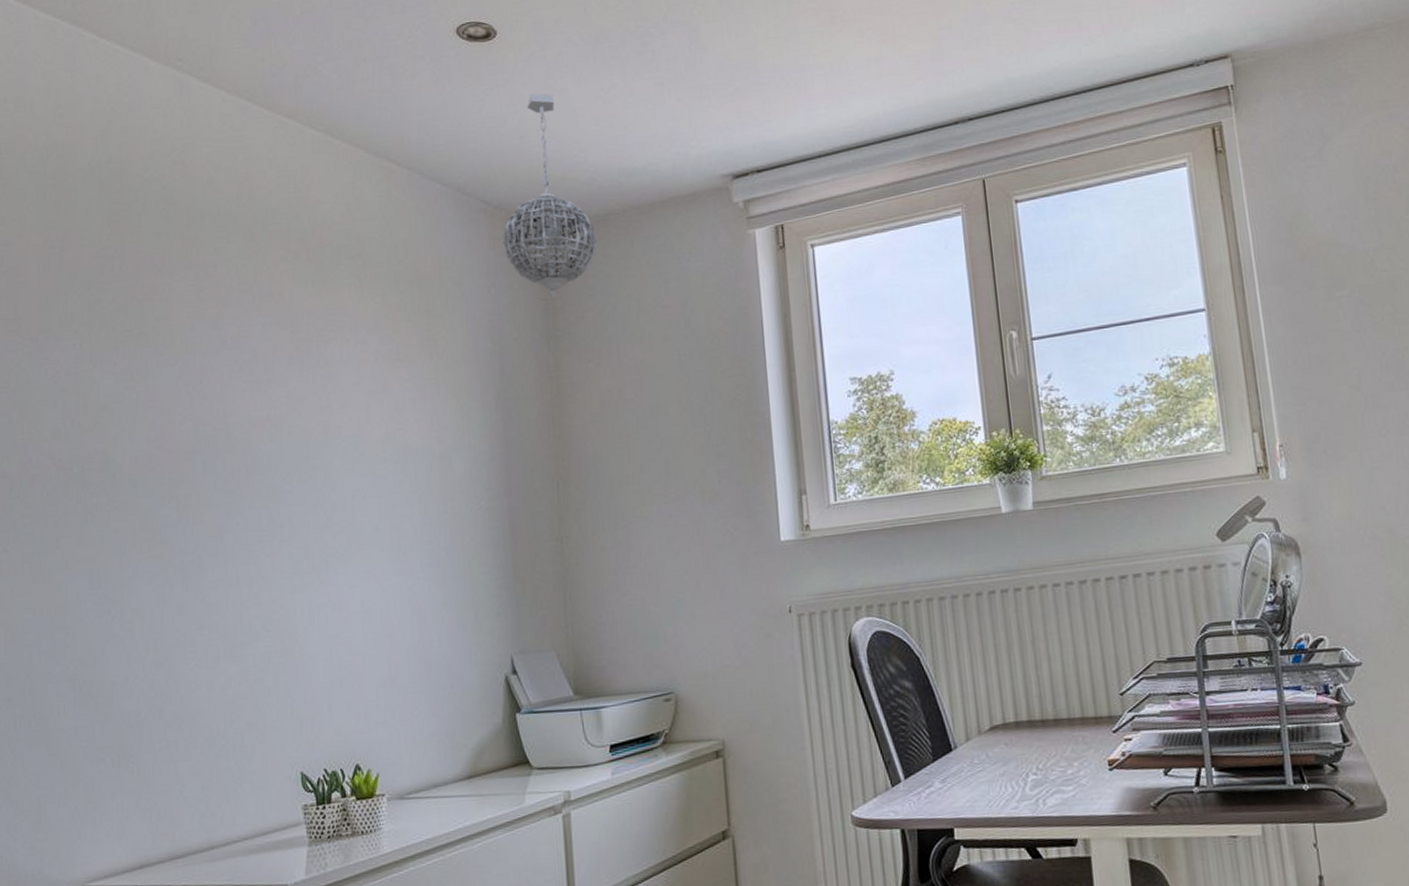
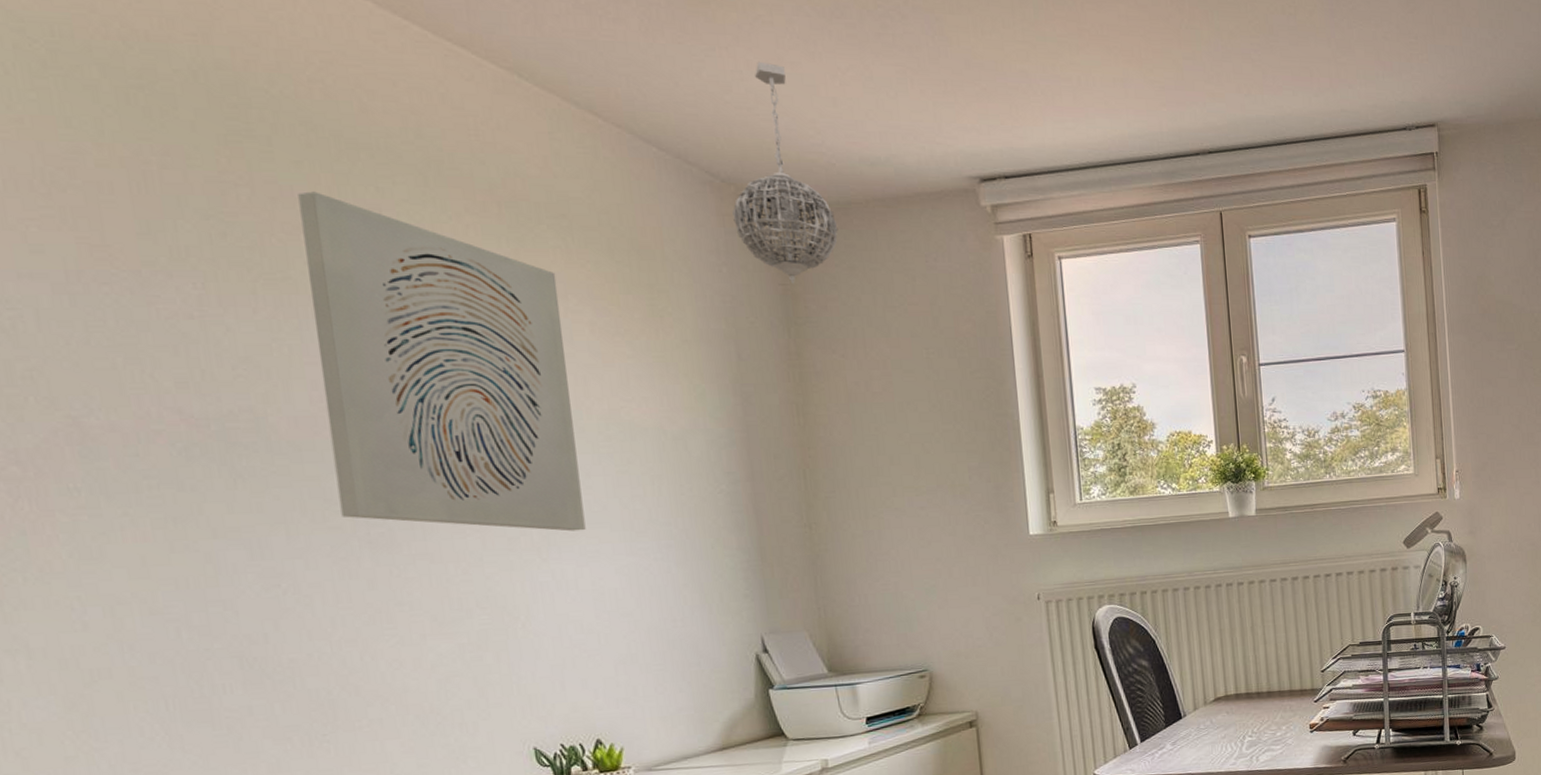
wall art: none [156,256,359,553] -> present [298,191,586,532]

